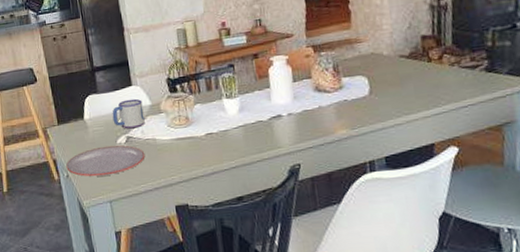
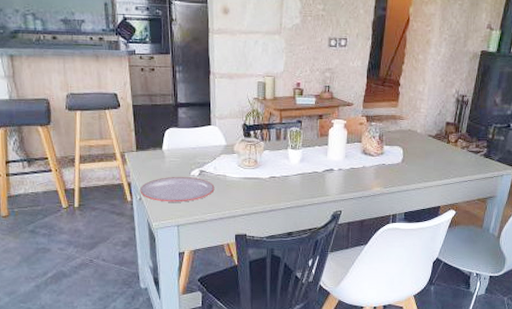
mug: present [112,98,145,129] -> none [189,137,219,164]

